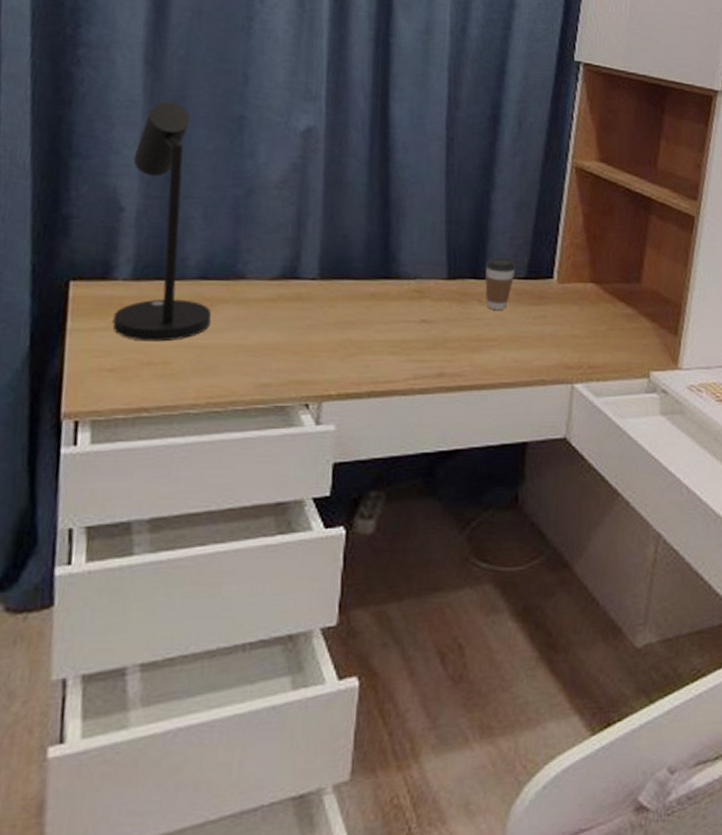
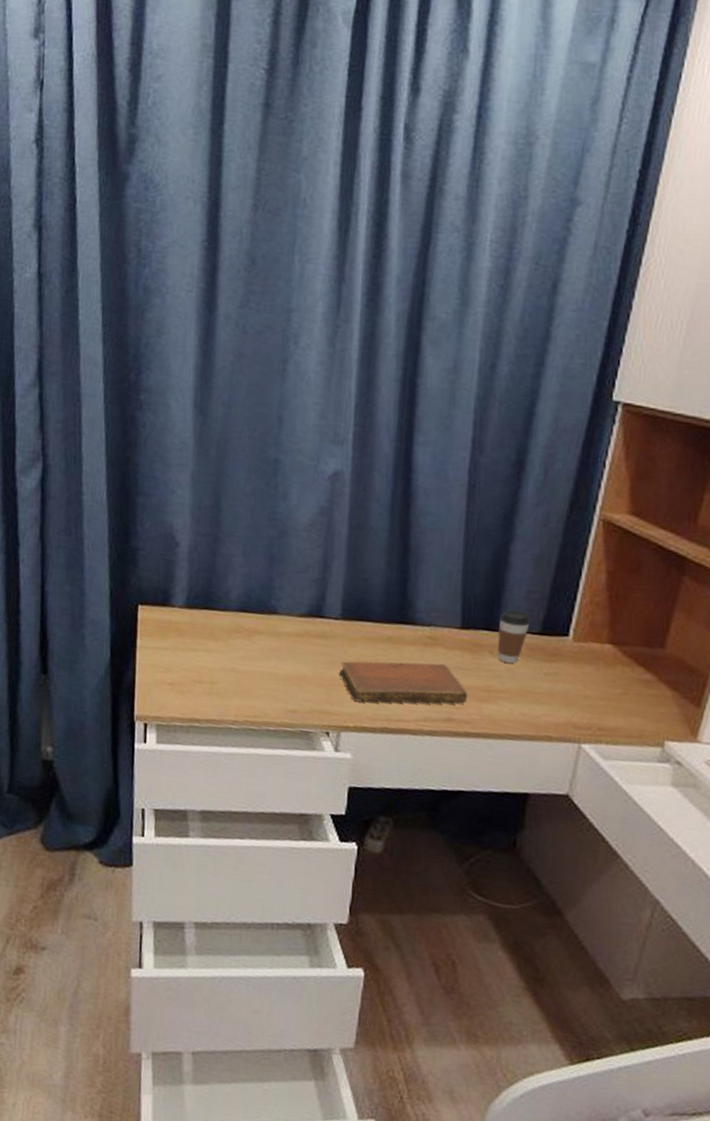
desk lamp: present [112,101,212,342] -> none [171,444,249,664]
notebook: none [319,316,459,366] -> present [339,661,468,704]

